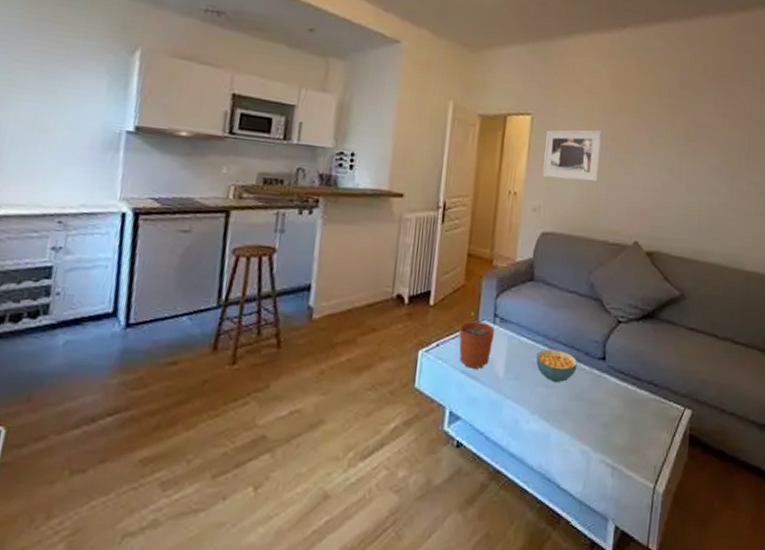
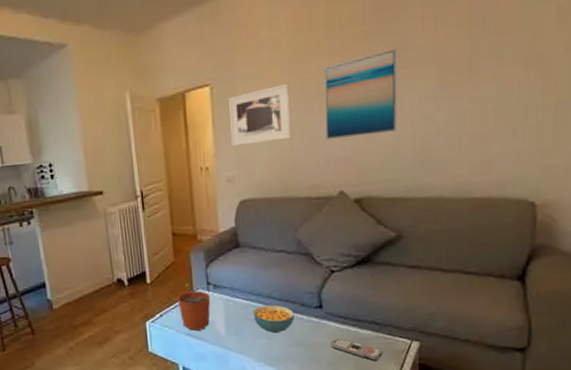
remote control: none [608,396,658,426] -> present [330,338,383,361]
wall art: none [628,123,695,196] -> present [324,48,398,140]

